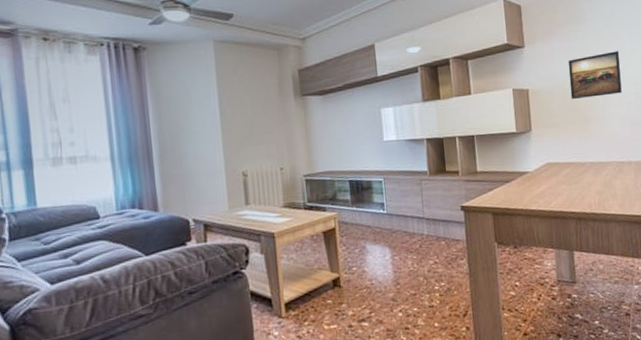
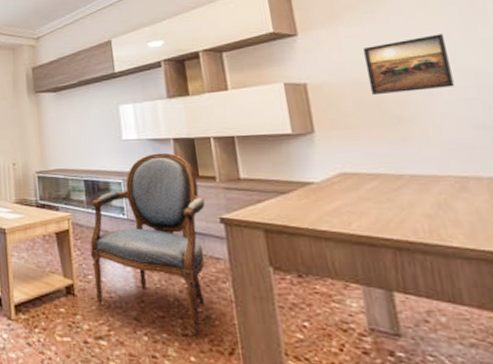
armchair: none [354,151,450,306] -> present [90,152,205,337]

